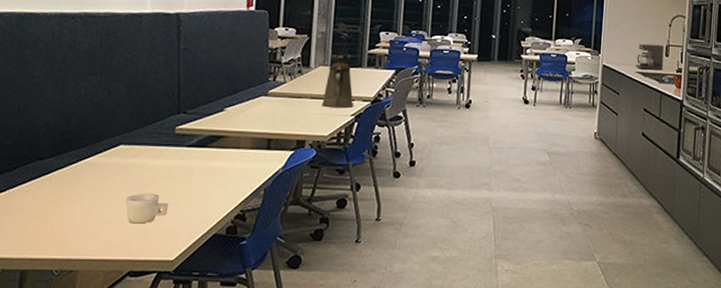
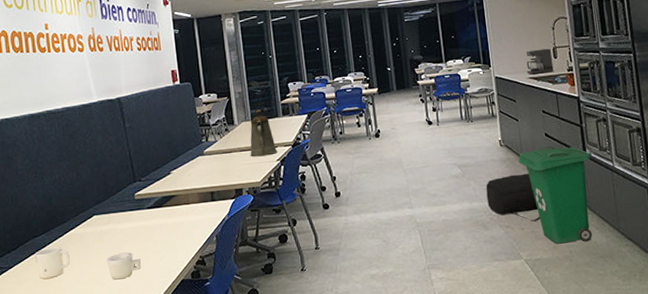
mug: none [35,174,80,212] -> present [35,246,70,279]
duffel bag: none [570,171,622,223] -> present [485,173,541,222]
recycling bin: none [610,146,685,252] -> present [518,146,593,244]

